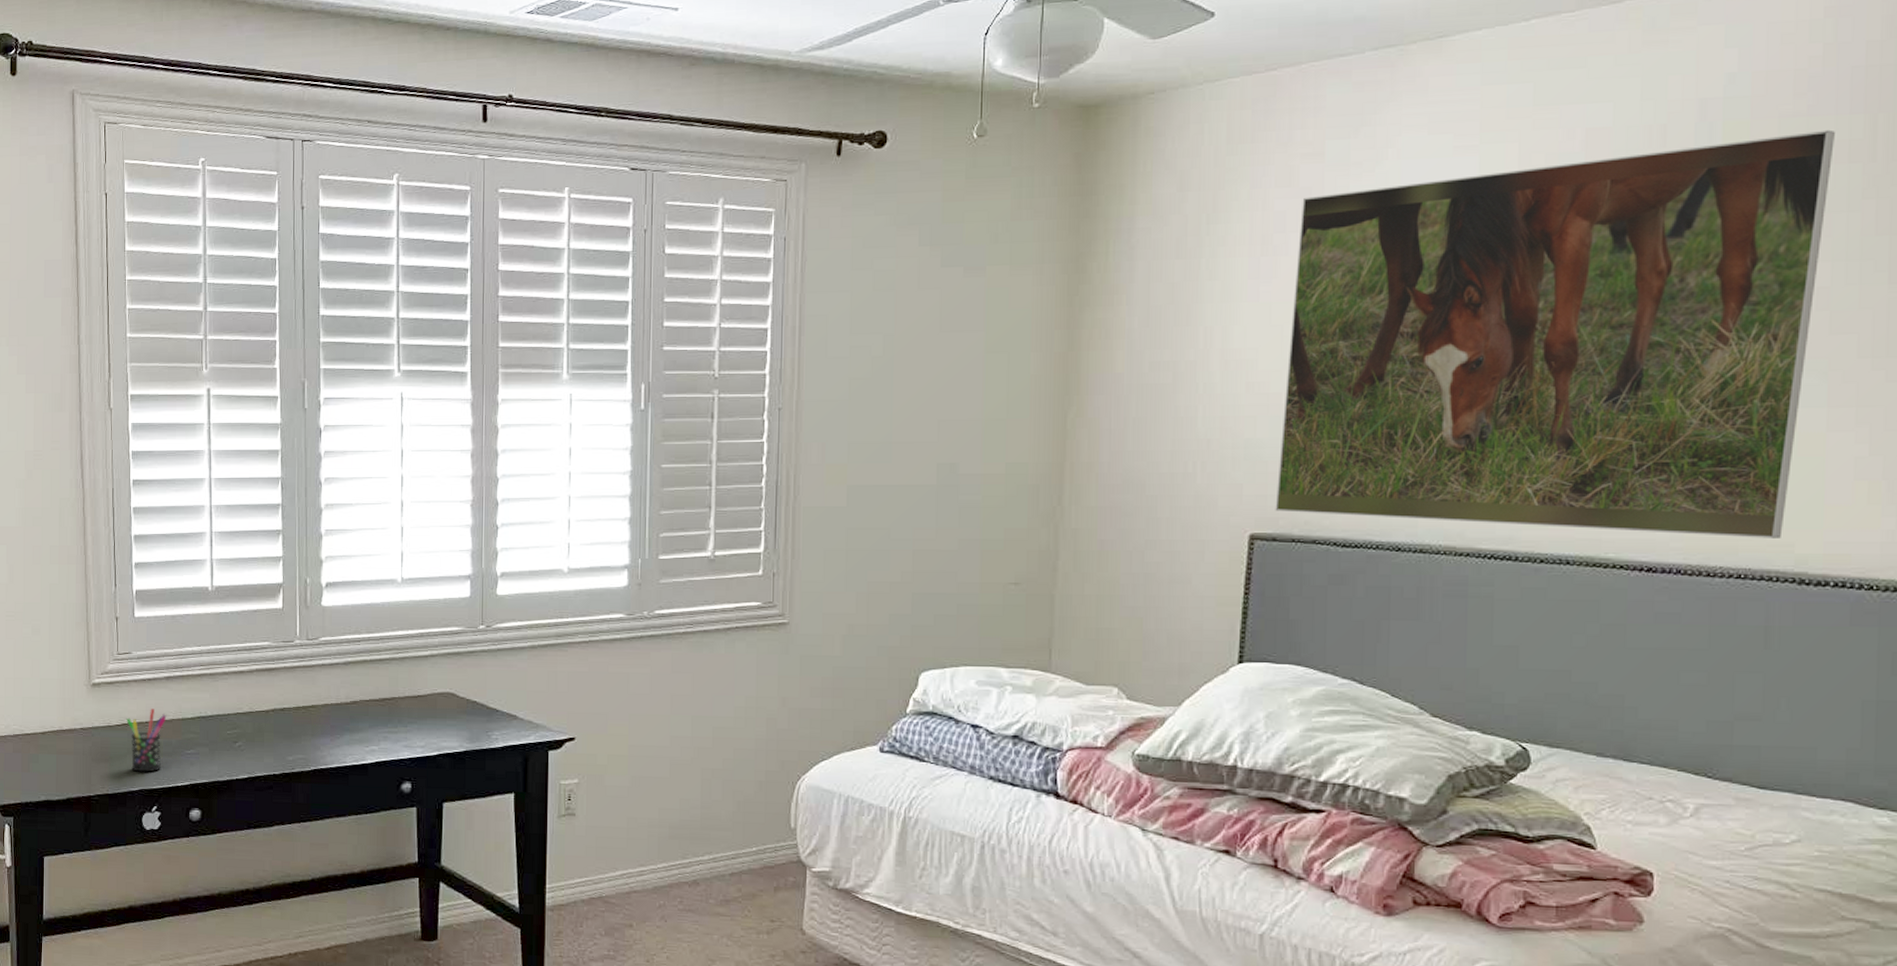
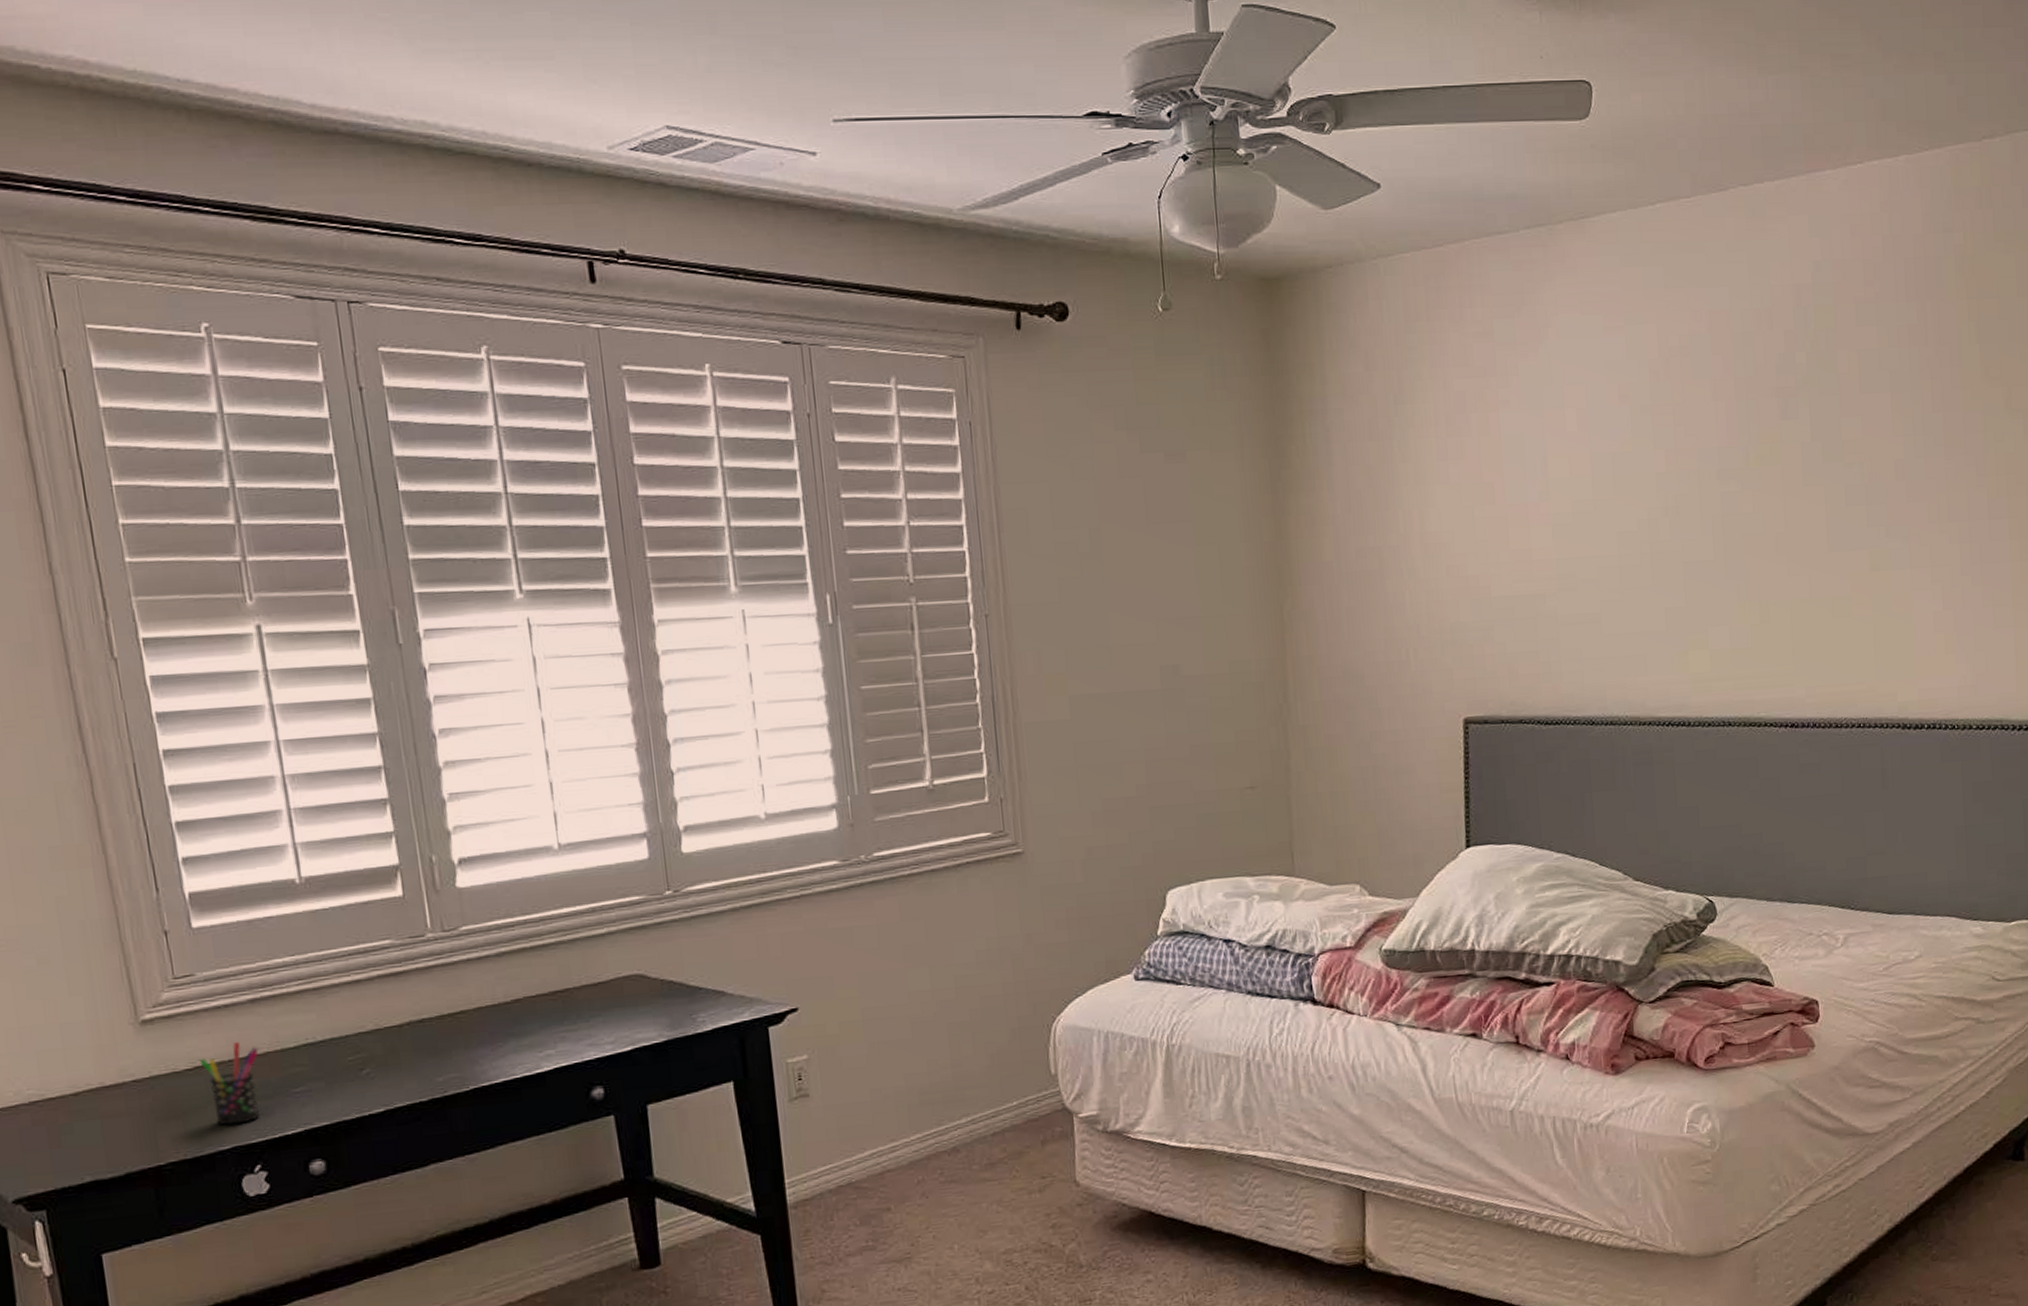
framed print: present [1275,129,1835,538] -> none [1478,315,1897,694]

